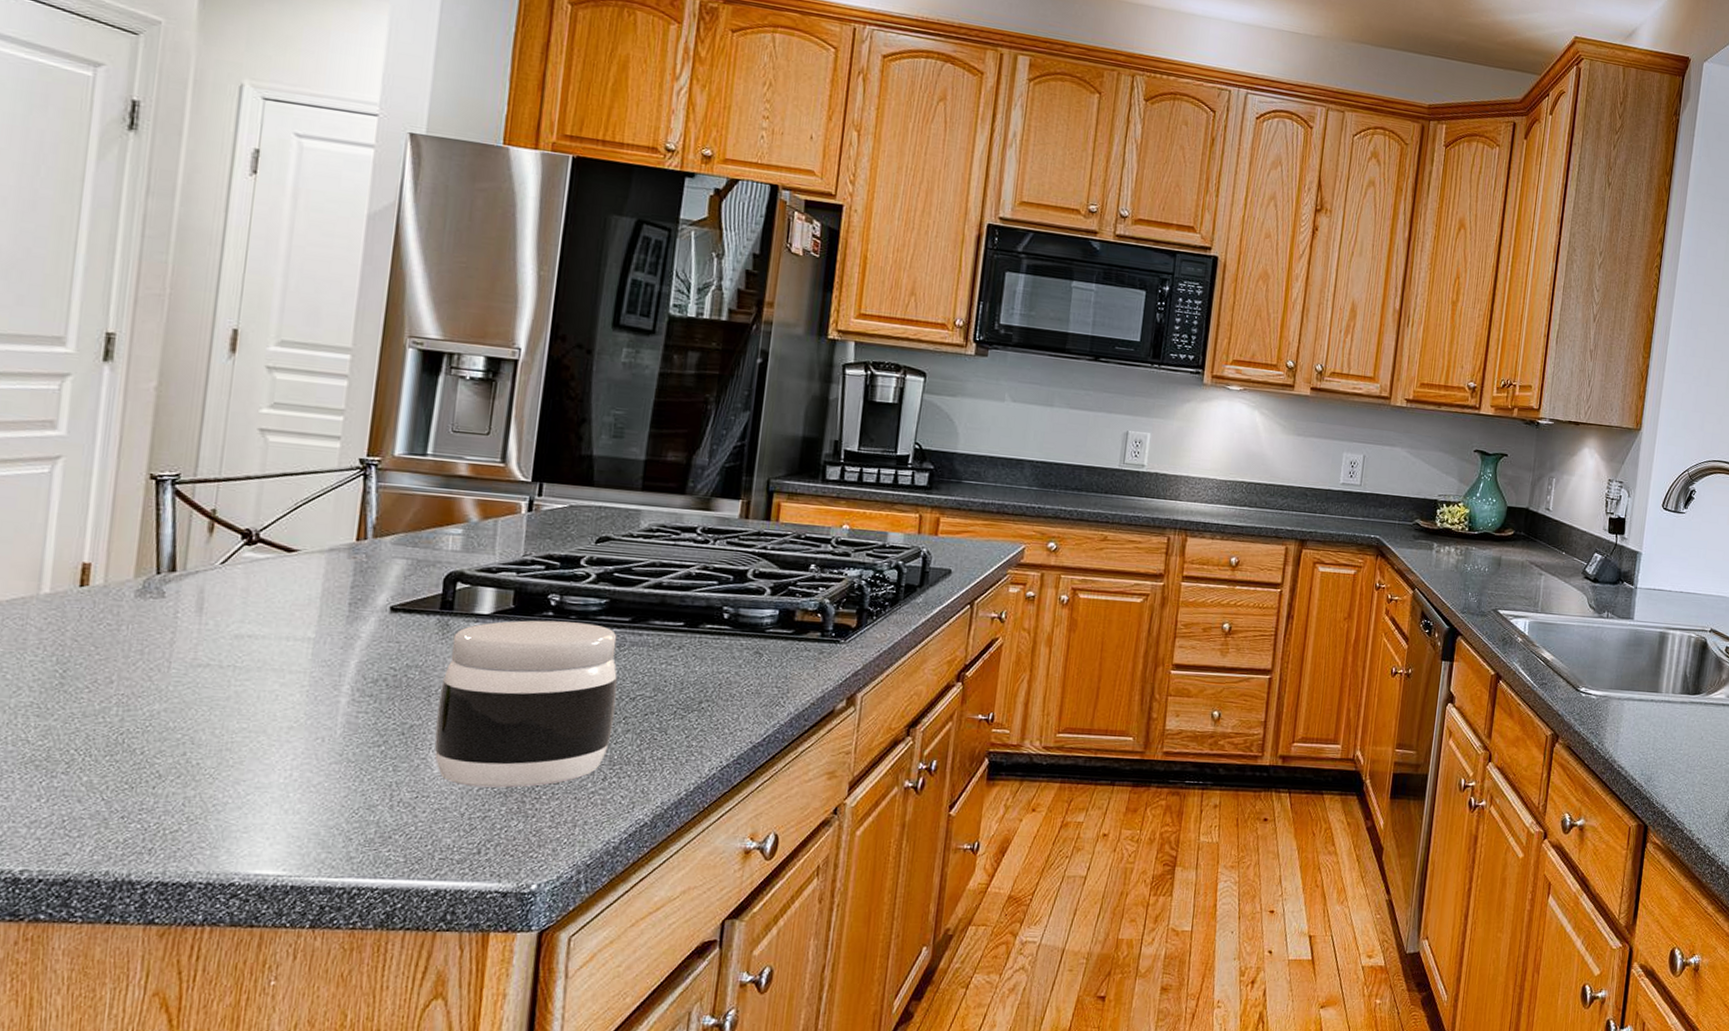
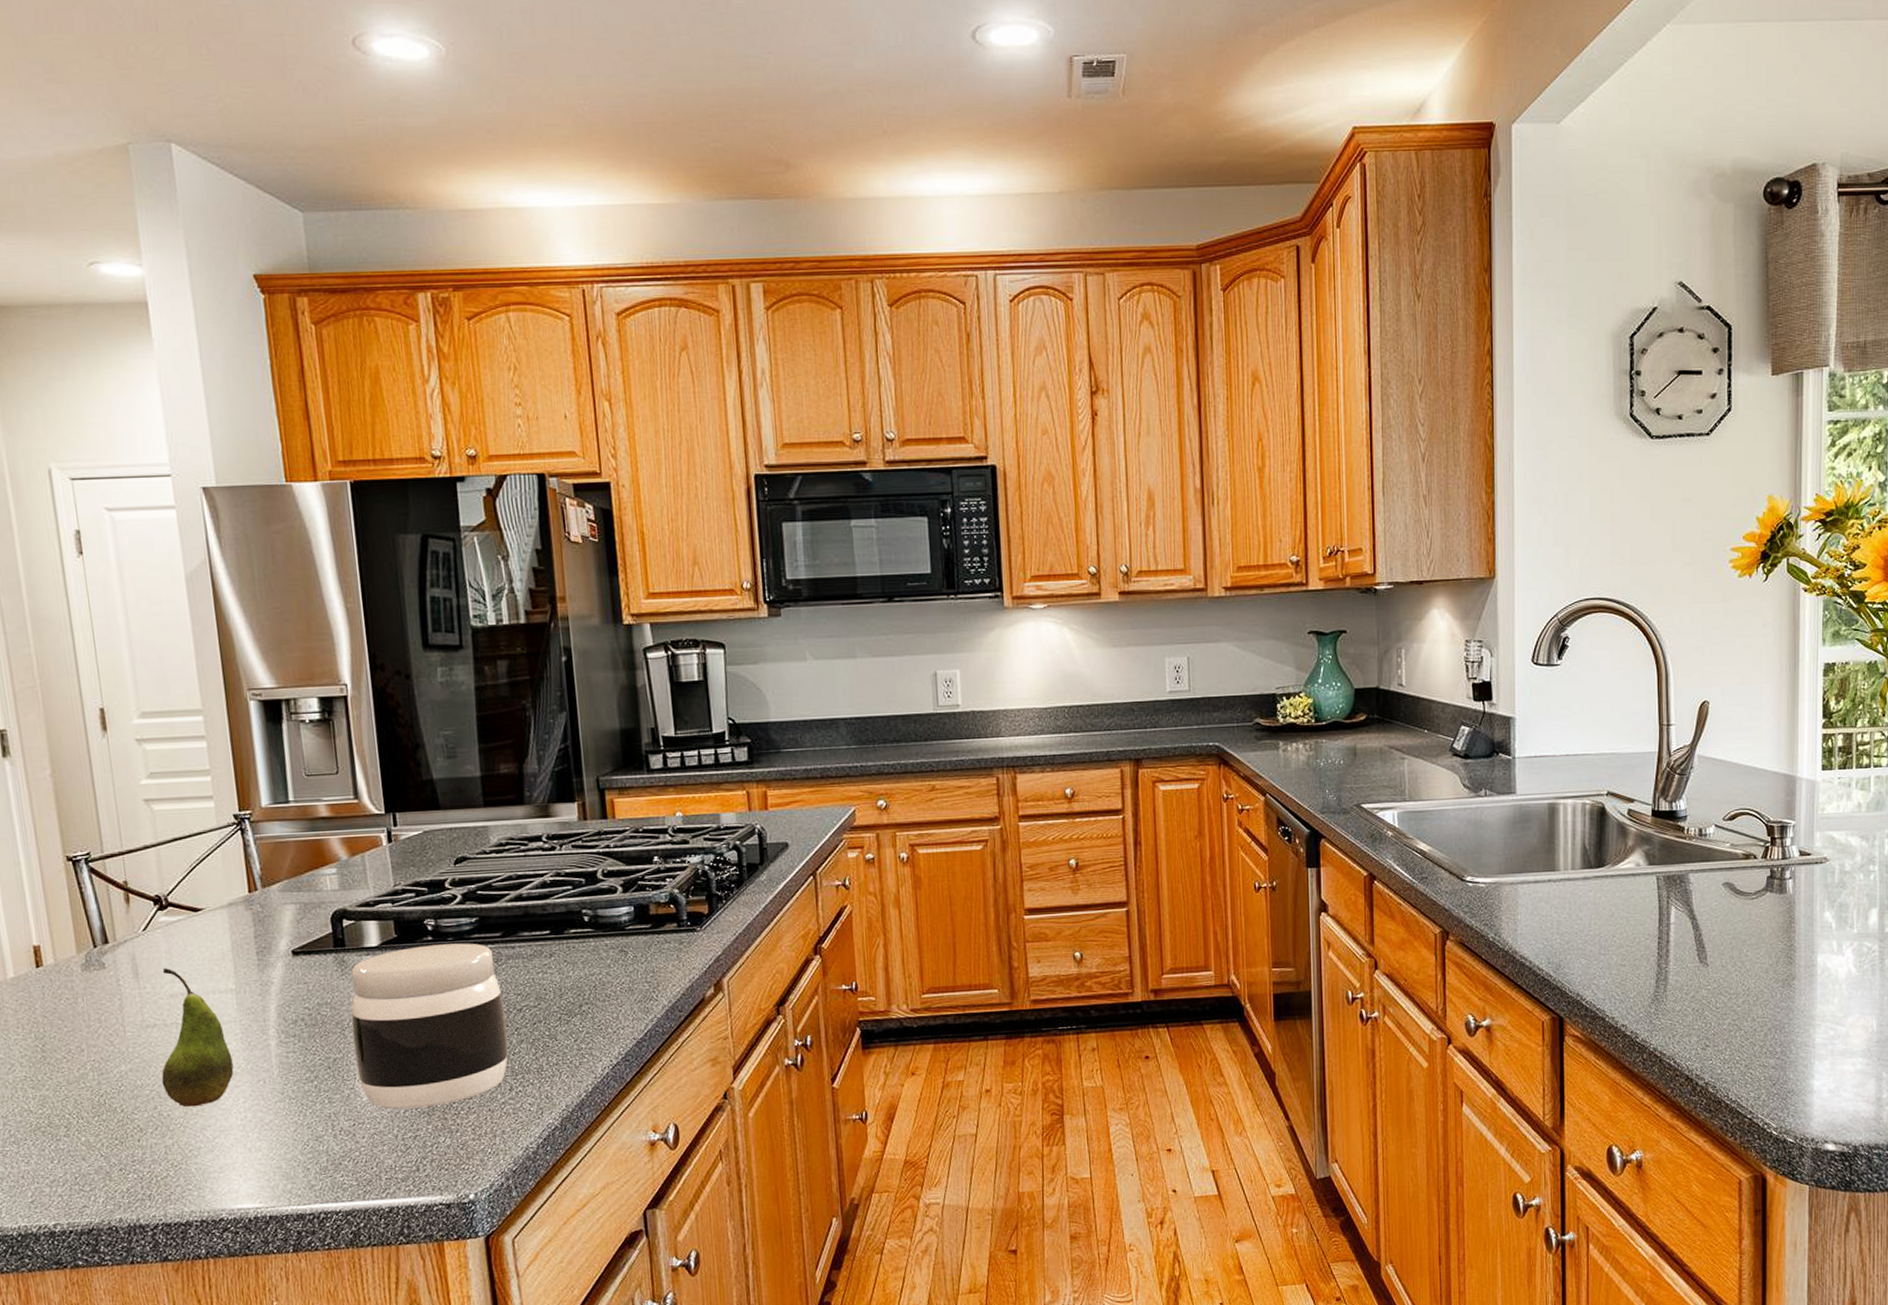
fruit: none [199,605,292,759] -> present [161,967,234,1107]

